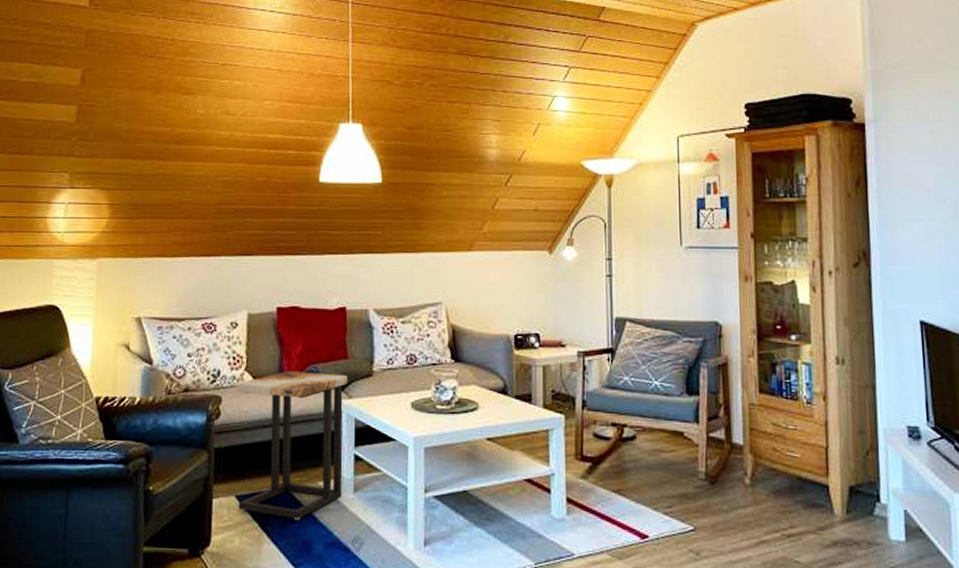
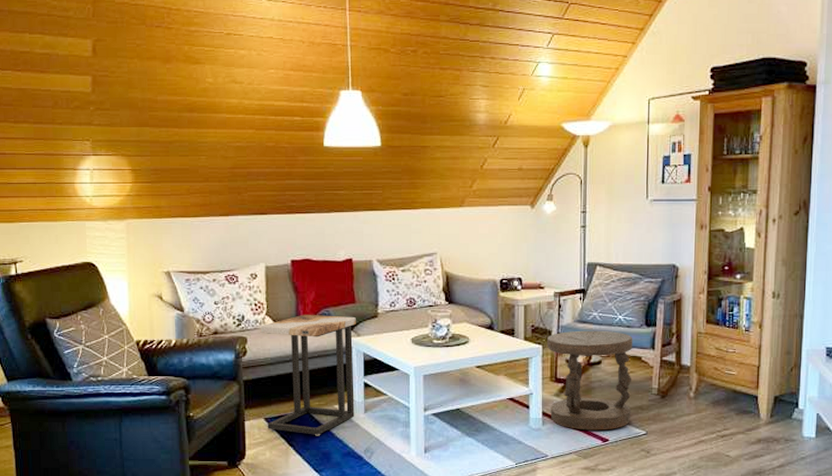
stool: none [569,397,675,524] -> present [546,330,633,431]

